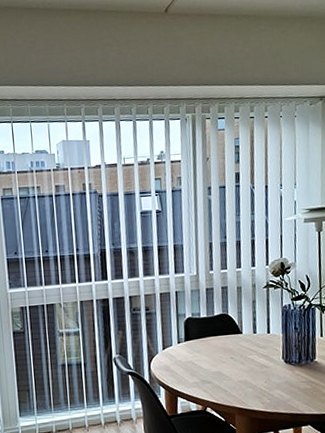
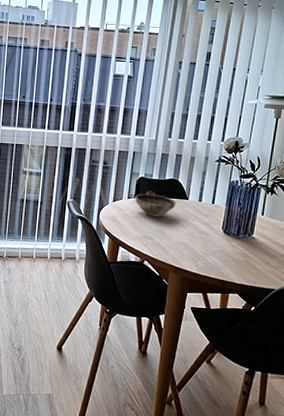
bowl: none [185,330,230,359] -> present [135,190,176,217]

